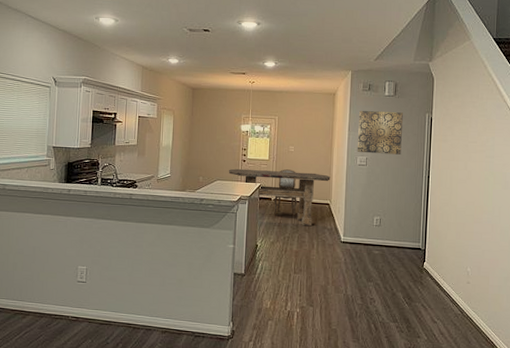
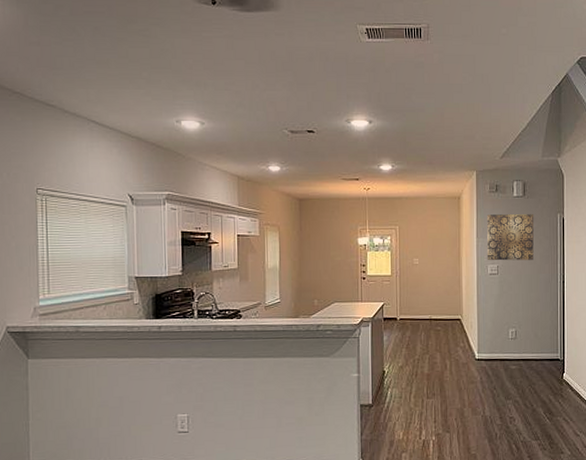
dining table: present [228,168,331,227] -> none [346,286,460,346]
chair: present [274,169,297,216] -> none [400,284,426,336]

